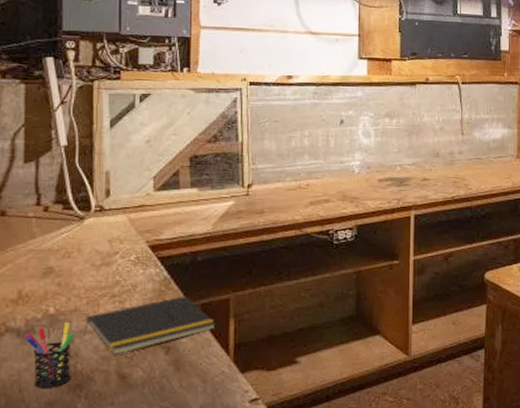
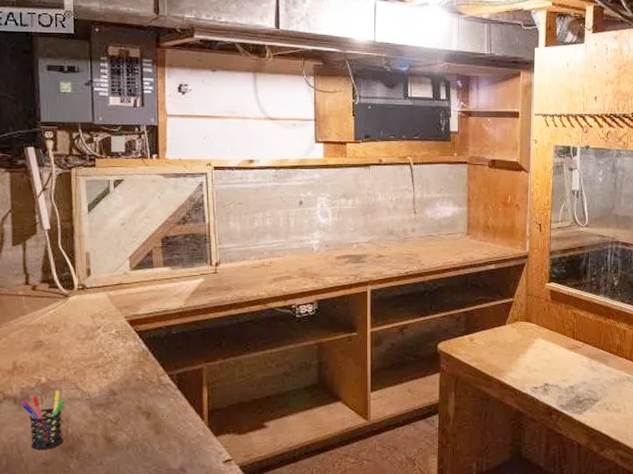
notepad: present [83,296,216,354] -> none [72,366,191,419]

